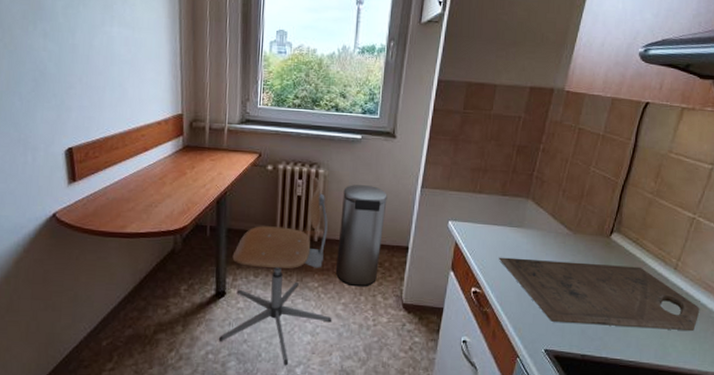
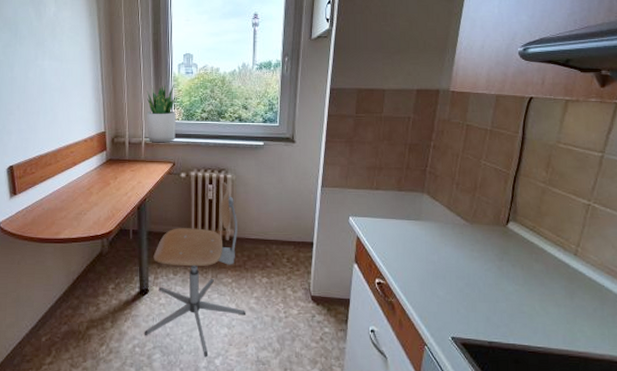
planter: none [230,63,266,131] -> present [146,84,176,143]
pedal bin: present [336,185,387,287] -> none [248,187,291,282]
cutting board: present [498,257,700,331] -> none [399,249,605,315]

